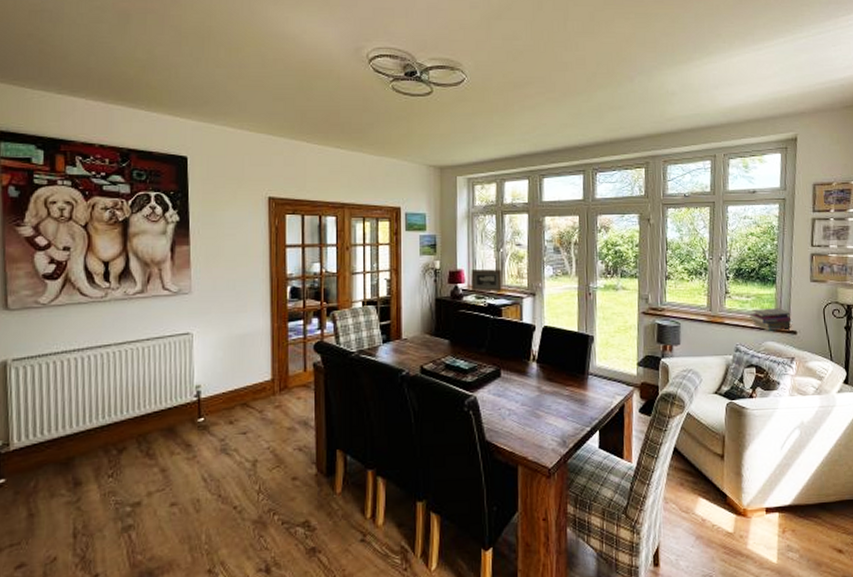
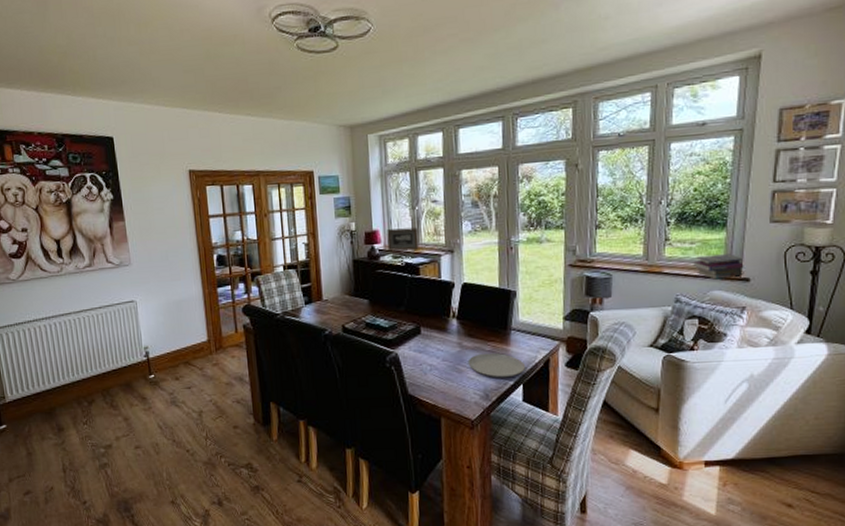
plate: none [546,397,602,424] -> present [468,352,526,378]

